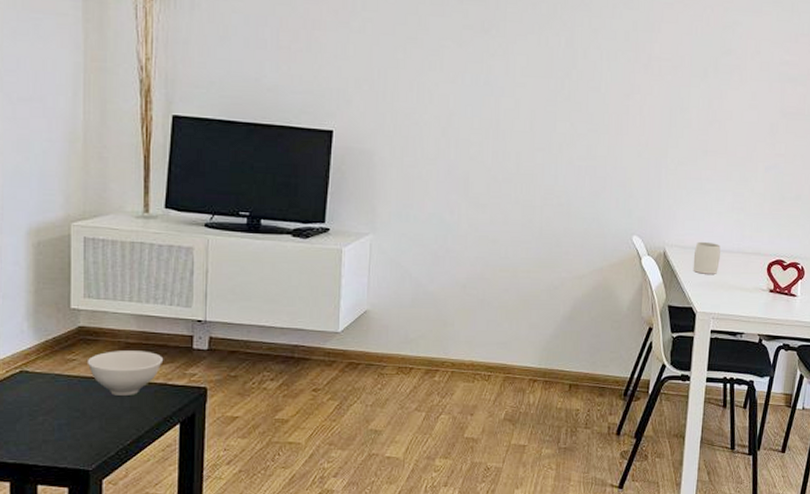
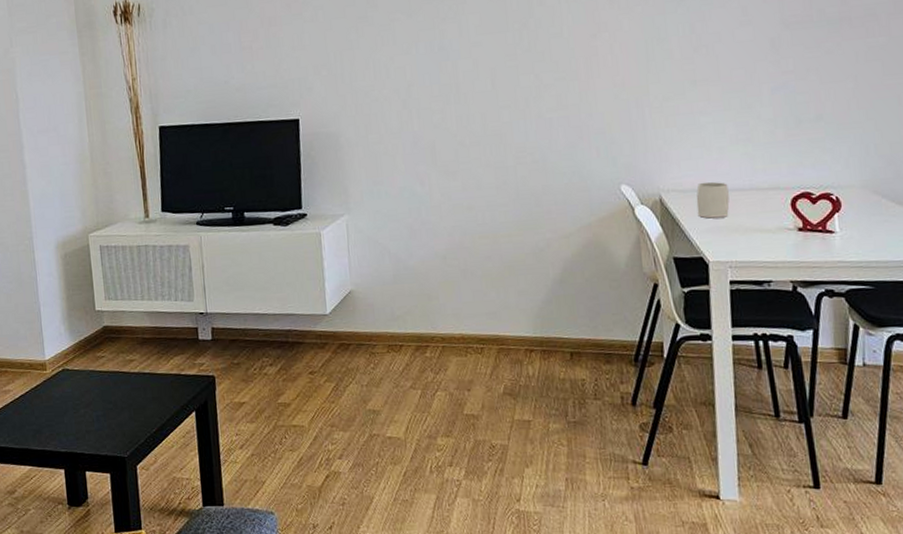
bowl: present [86,351,164,396] -> none [113,344,176,387]

